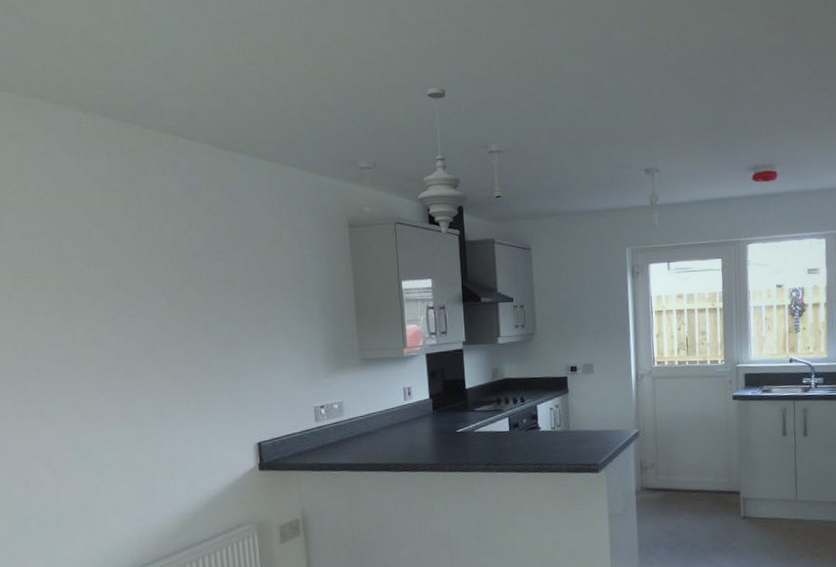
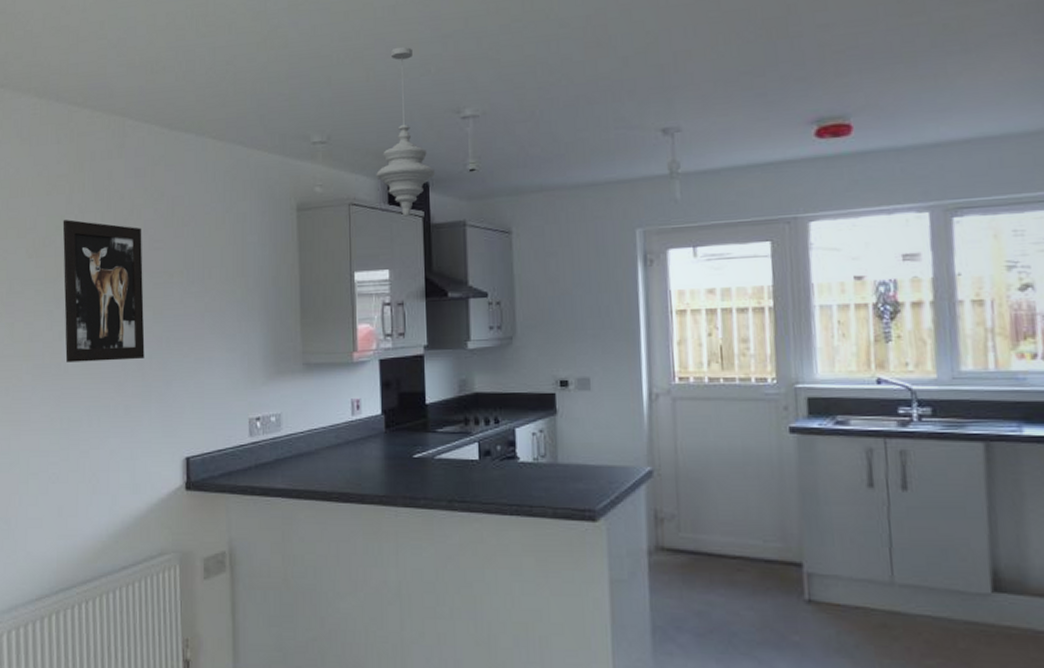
wall art: none [119,231,212,364] -> present [62,219,145,363]

